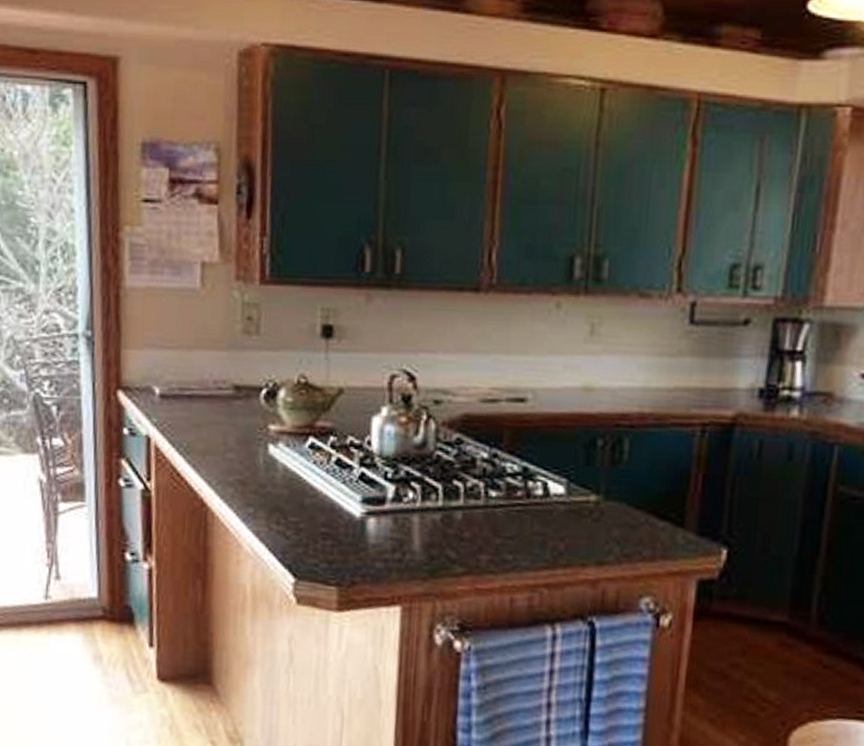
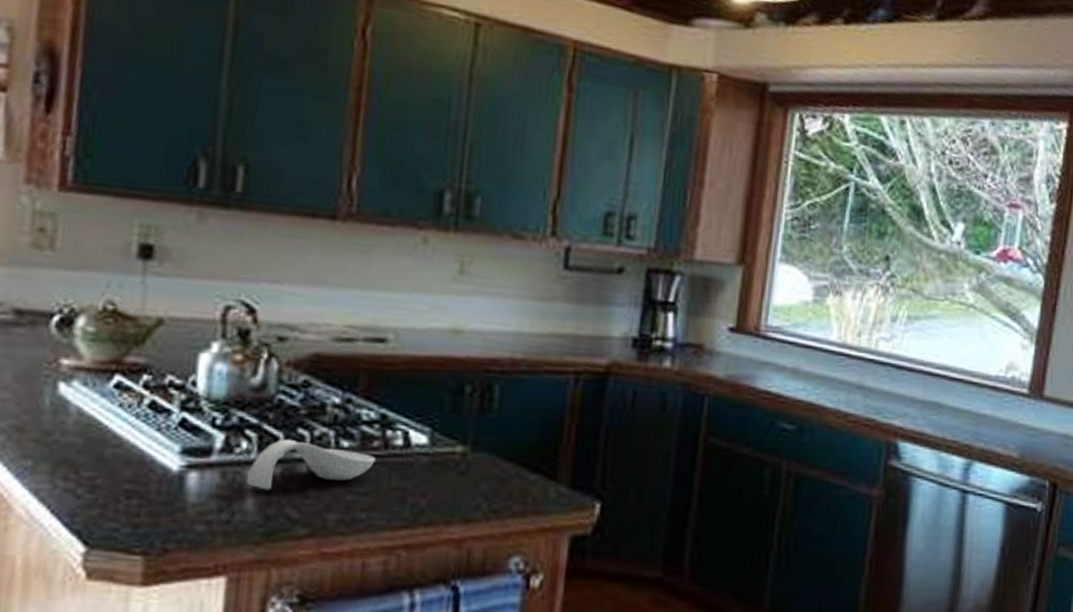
spoon rest: none [413,490,519,534] -> present [246,439,376,491]

